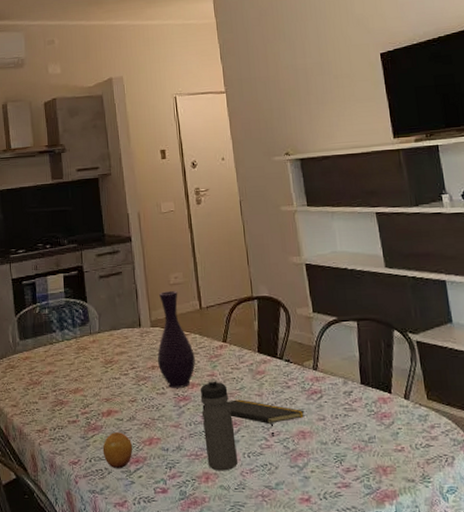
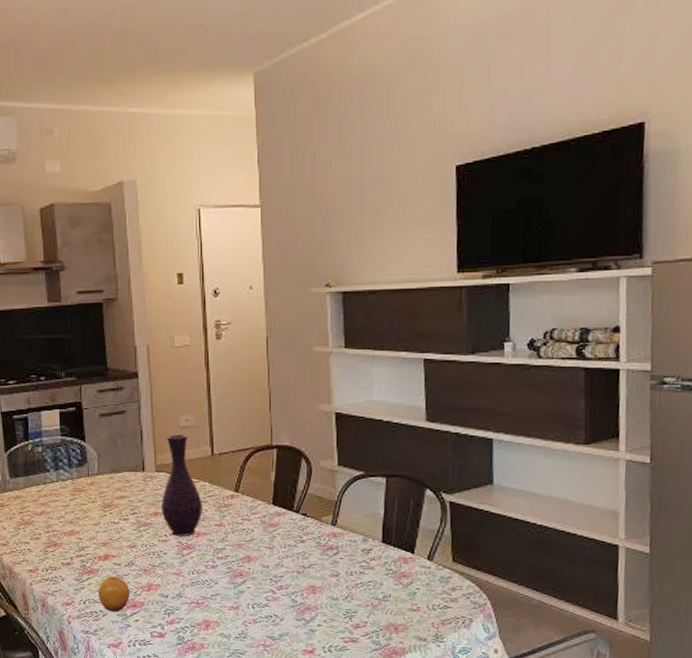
water bottle: present [200,378,238,471] -> none [205,528,242,620]
notepad: present [202,399,305,437] -> none [207,551,317,589]

